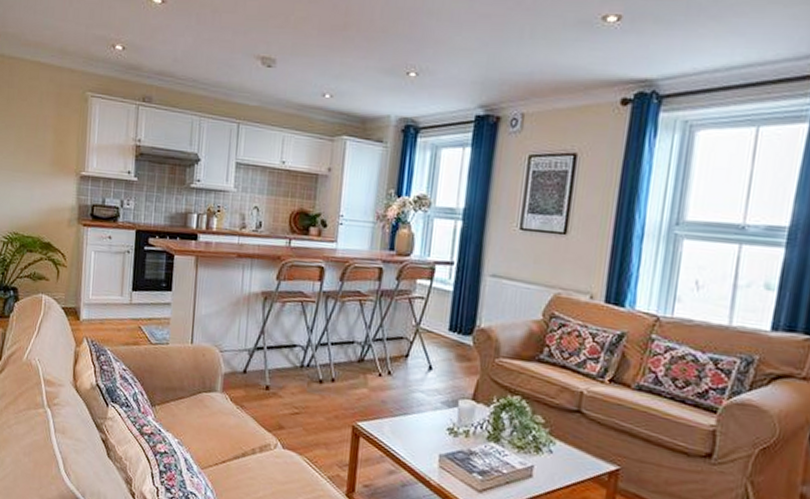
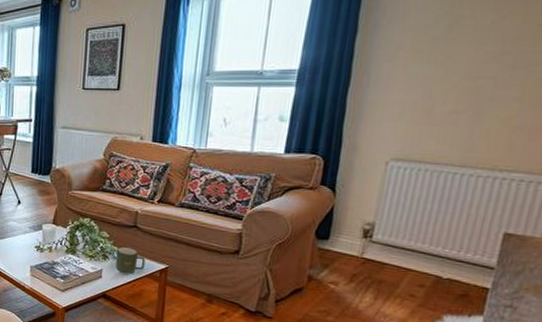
mug: none [551,437,591,477] -> present [115,247,146,275]

